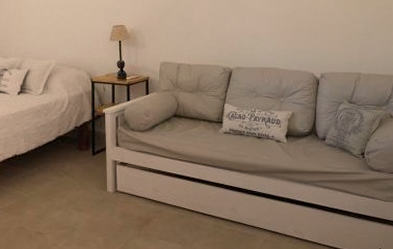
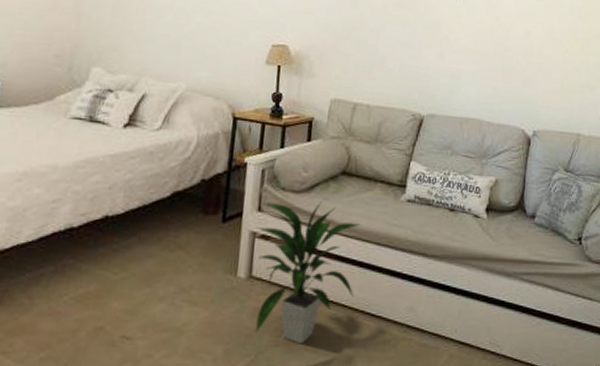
indoor plant: none [117,136,191,235] -> present [256,200,361,344]

